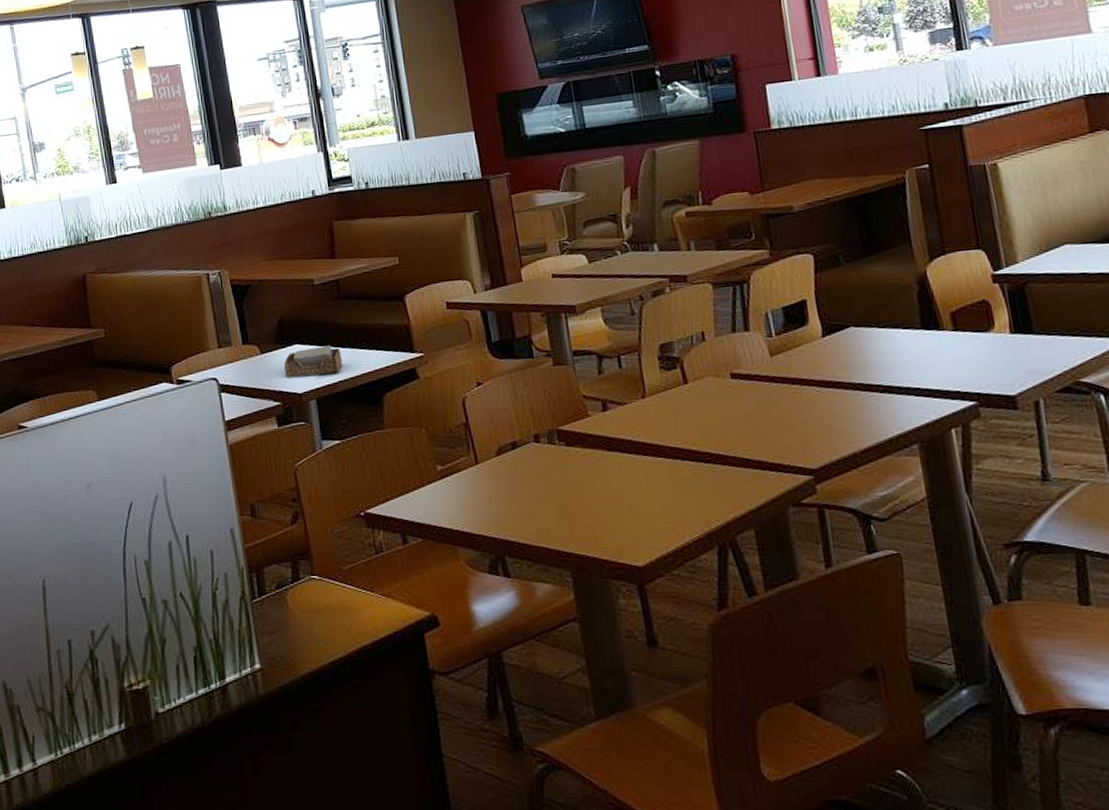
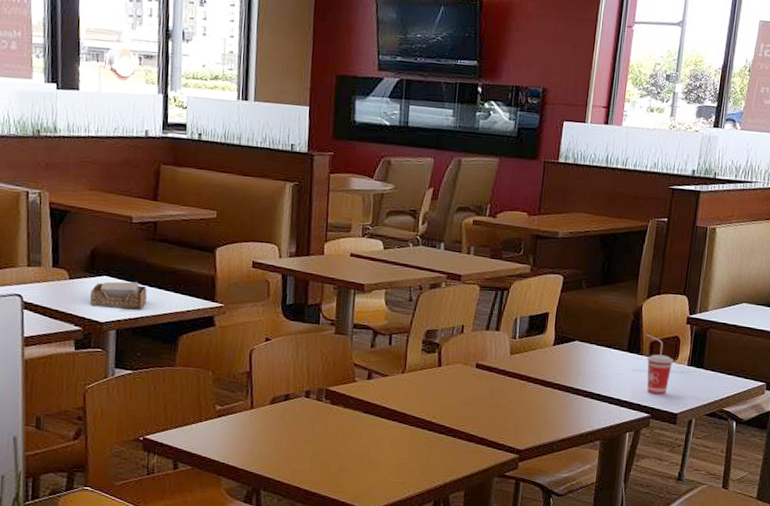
beverage cup: none [940,303,992,377] -> present [645,333,674,395]

